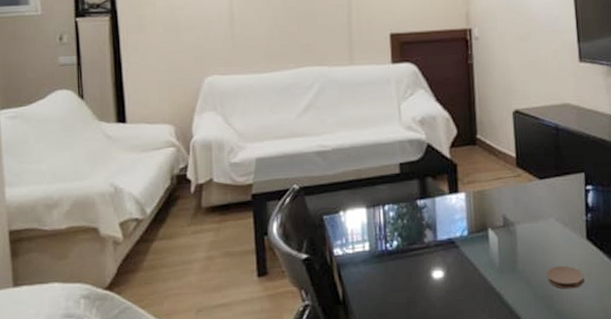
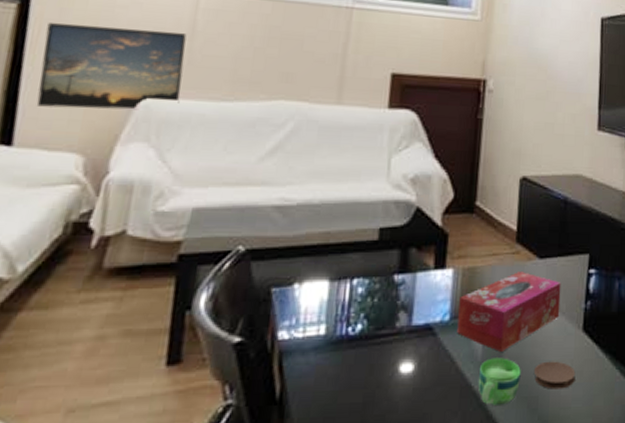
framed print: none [132,23,232,92] -> present [36,22,187,110]
tissue box: none [474,192,564,259] -> present [457,272,561,352]
cup: none [498,264,535,303] -> present [478,358,521,405]

